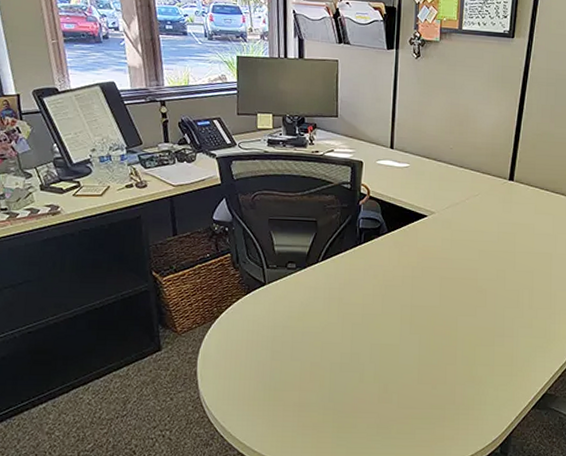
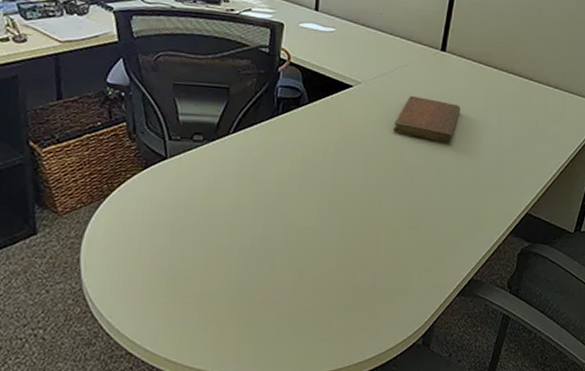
notebook: none [465,222,530,266] -> present [392,95,461,143]

